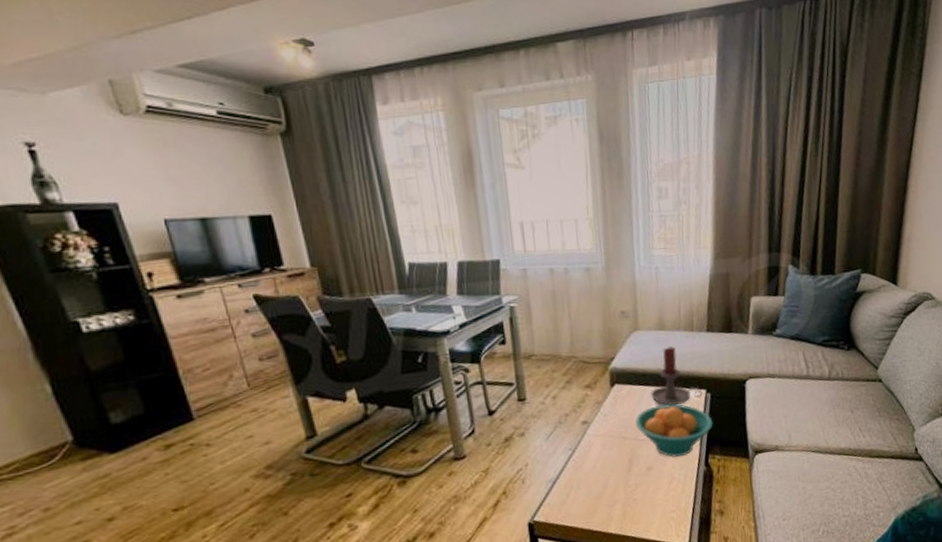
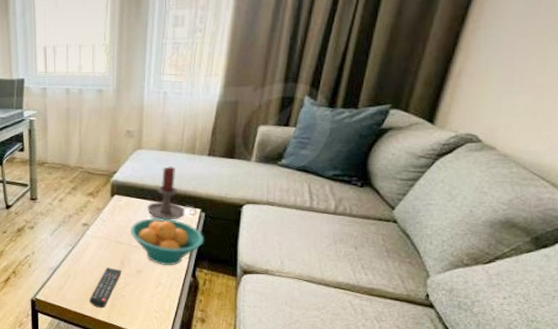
remote control: none [597,468,631,519] -> present [89,267,122,308]

